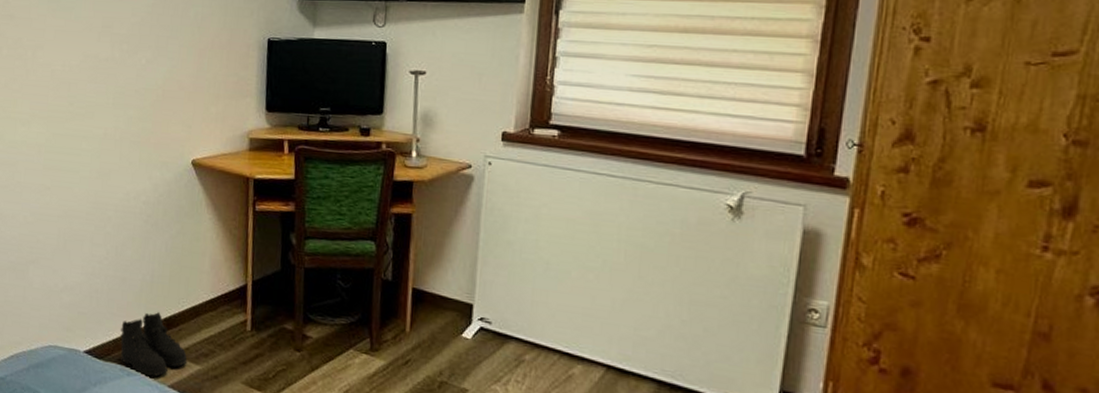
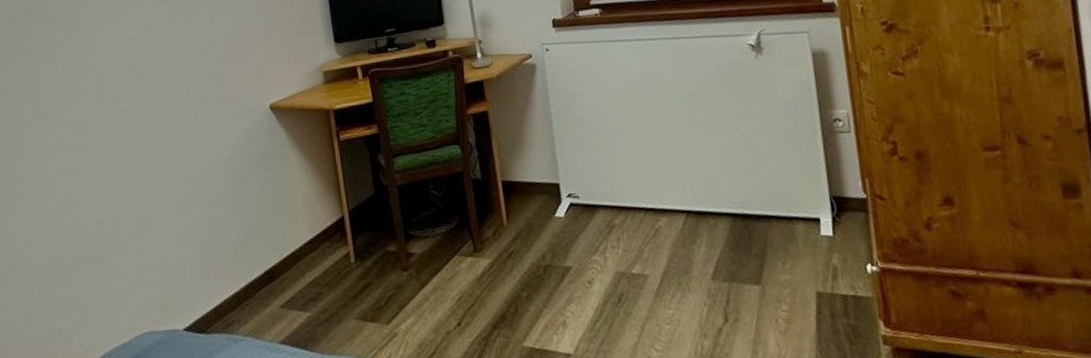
boots: present [120,311,188,377] -> none [220,266,296,339]

